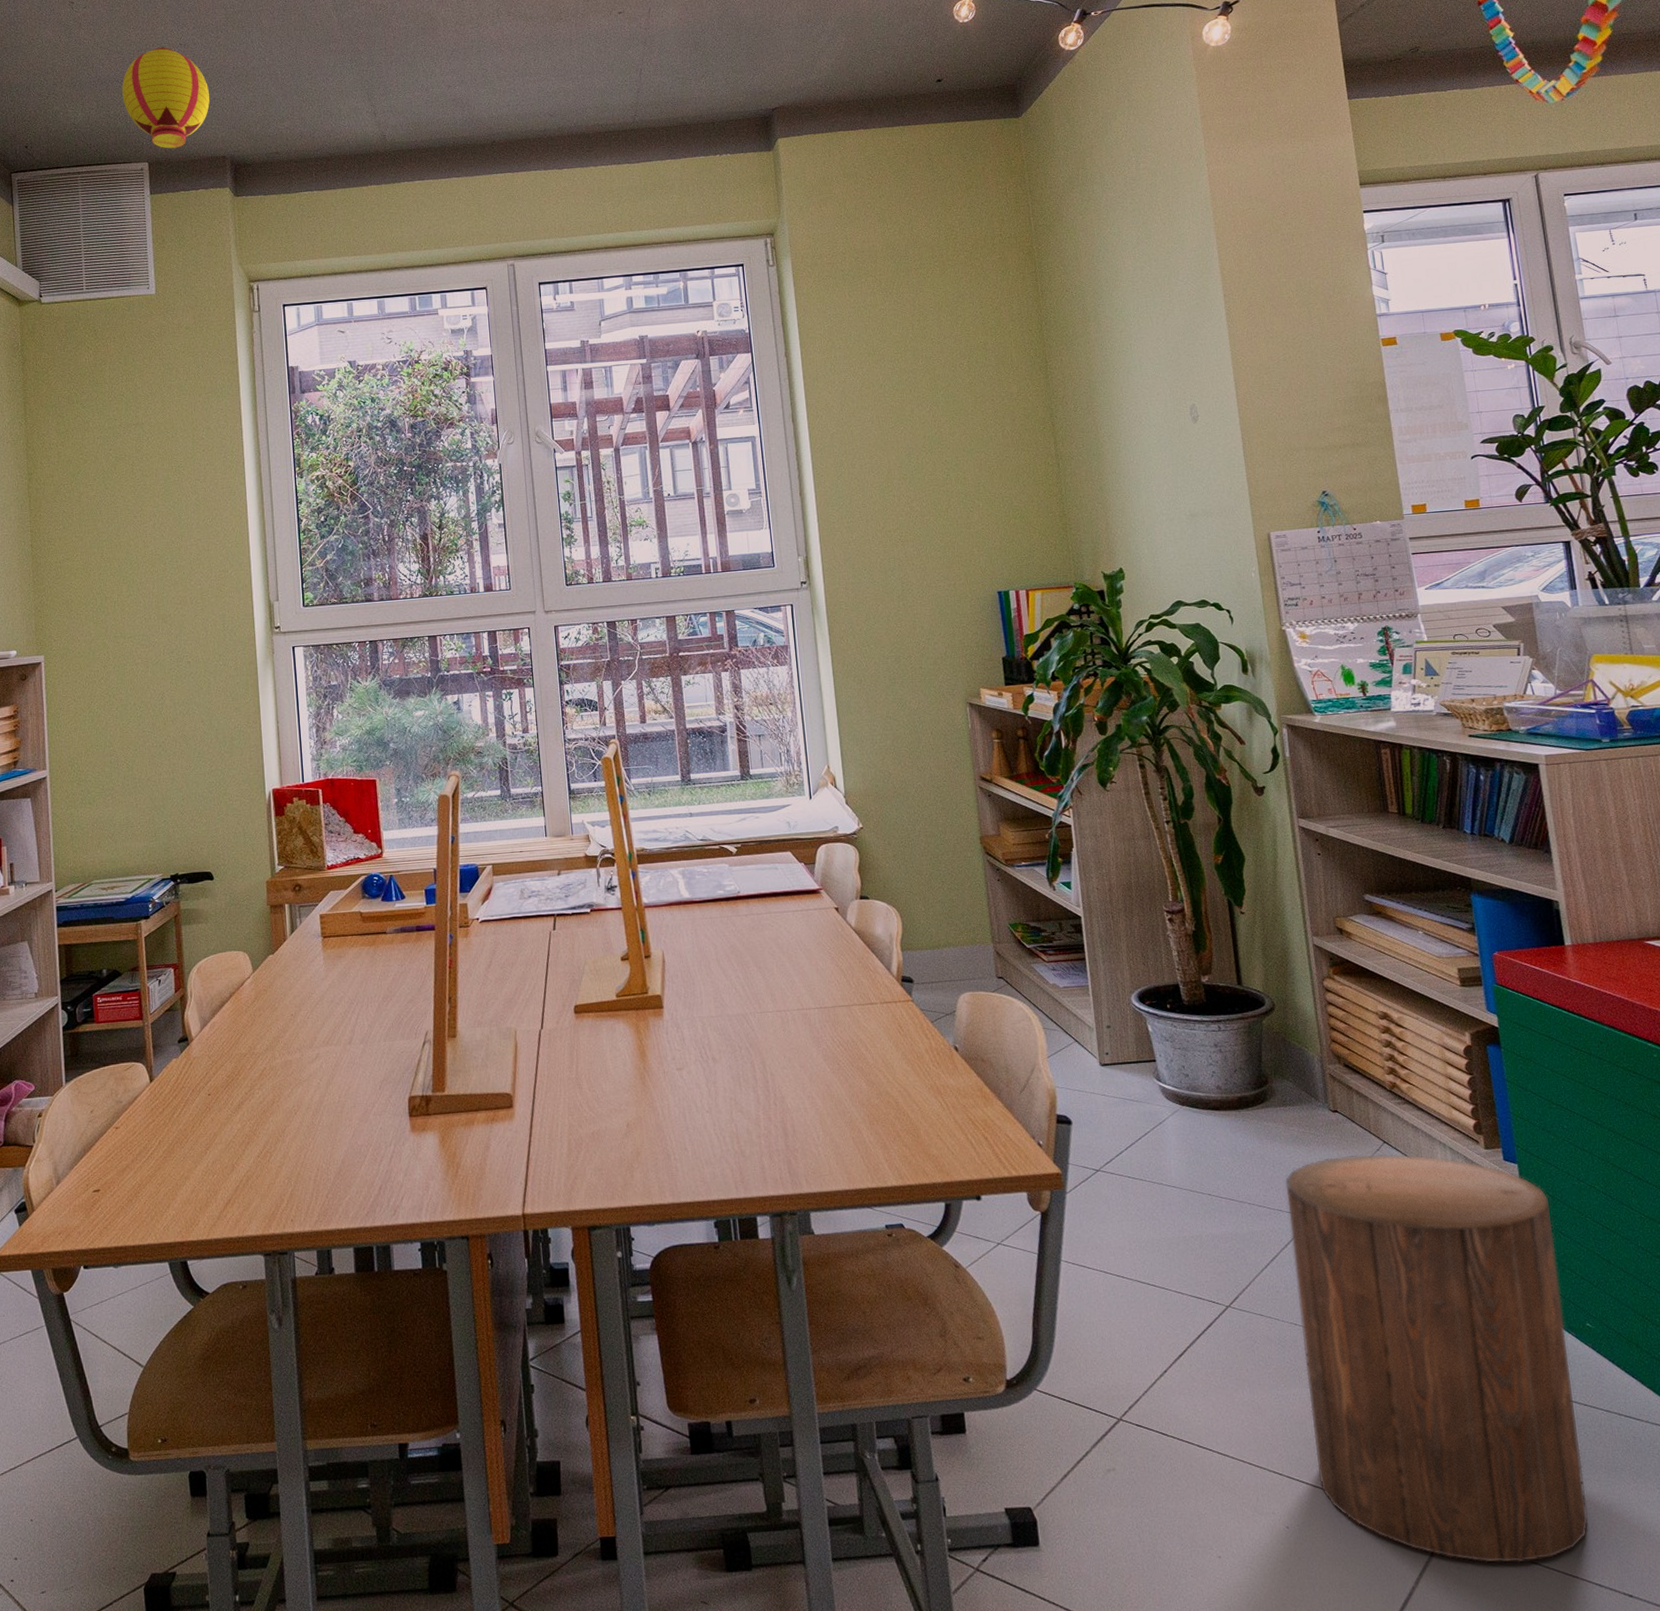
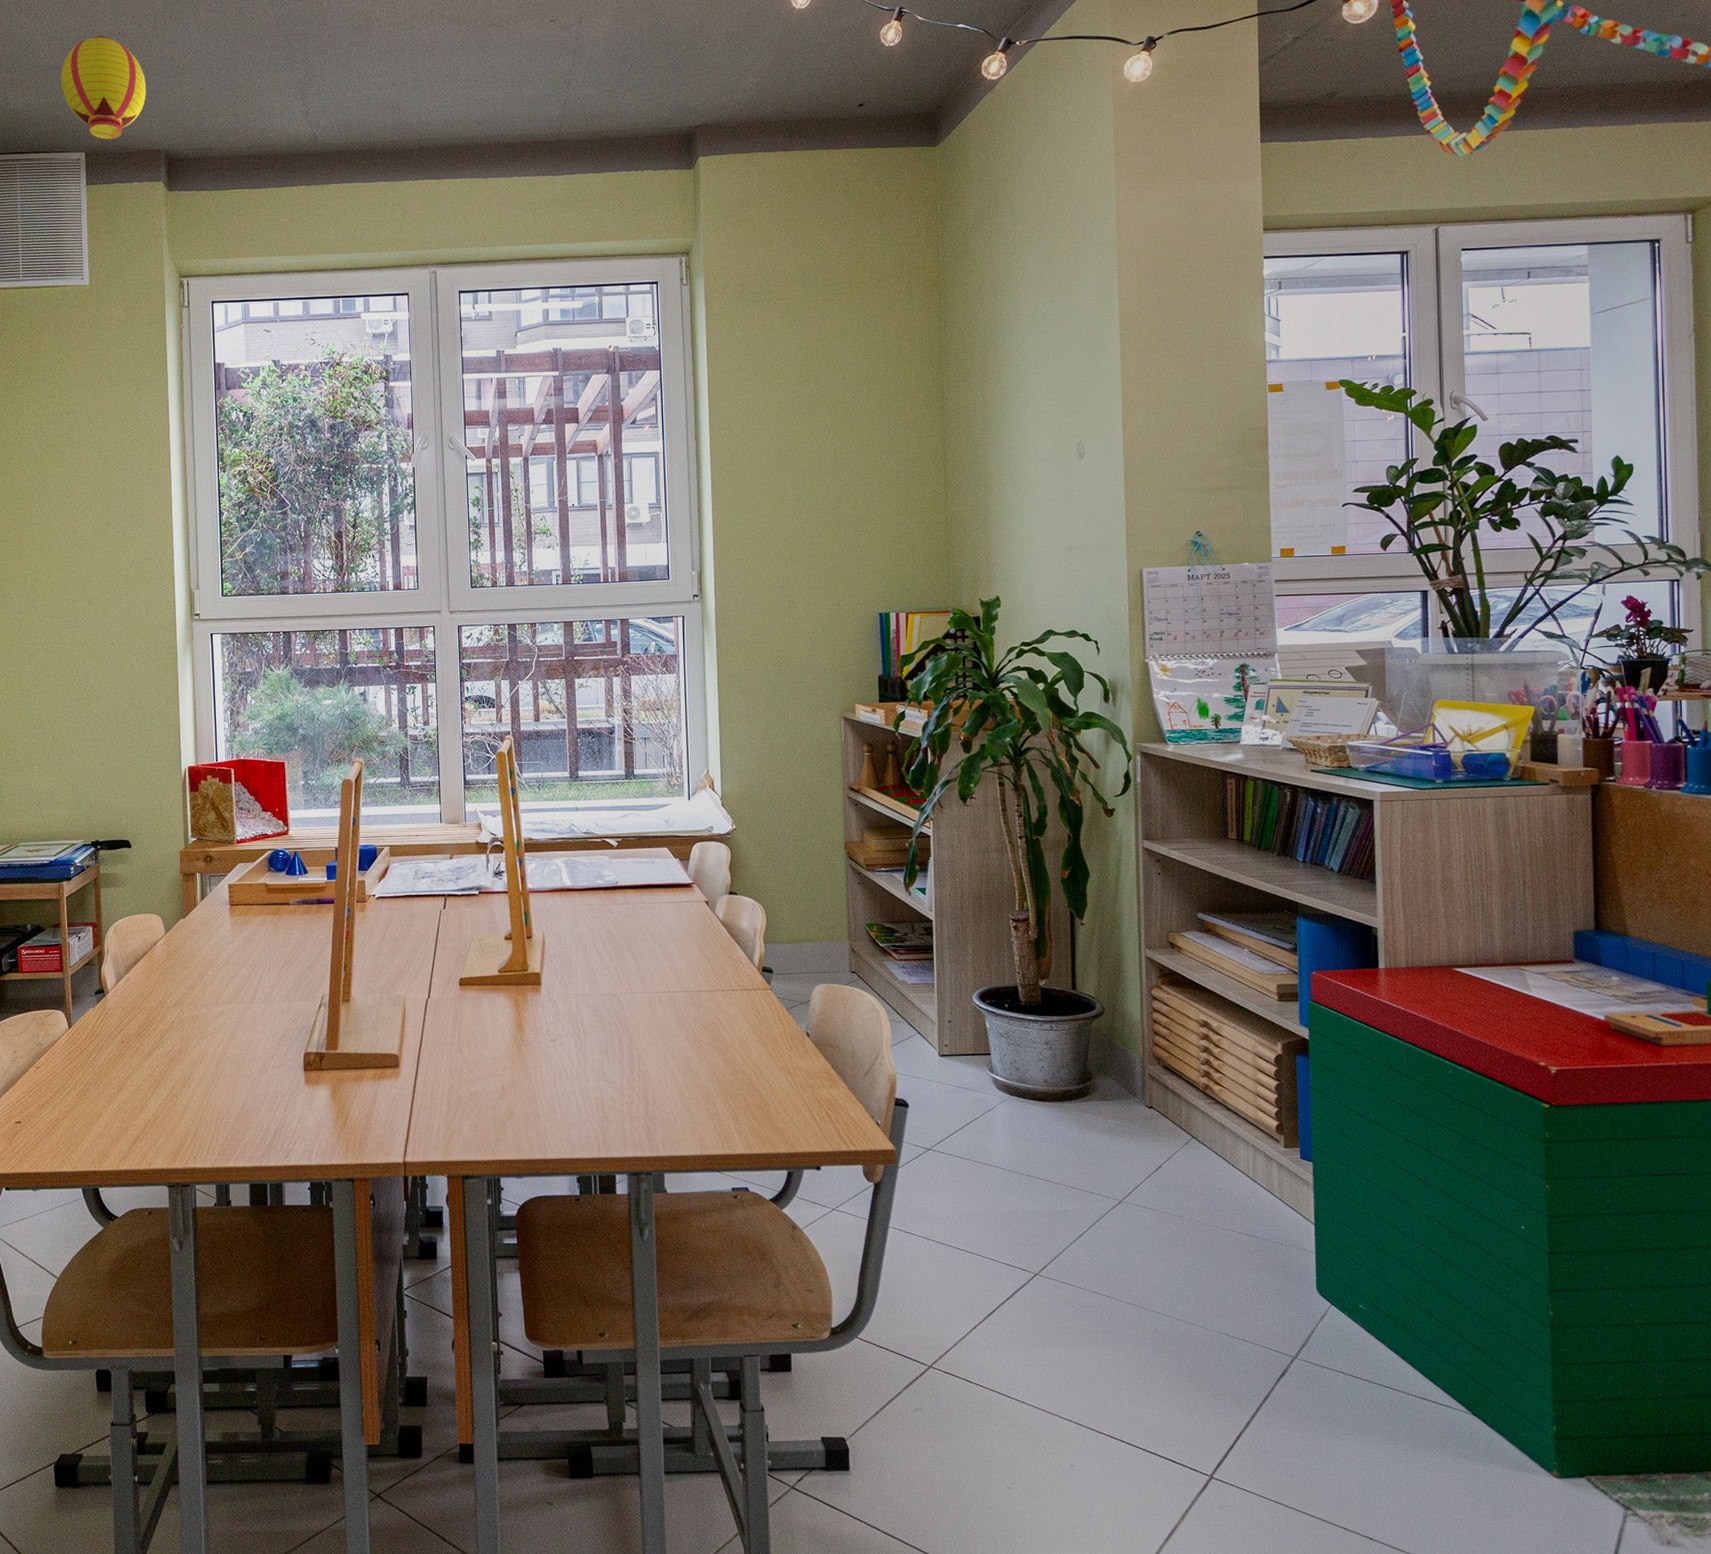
stool: present [1285,1153,1589,1563] -> none [1099,1147,1341,1506]

